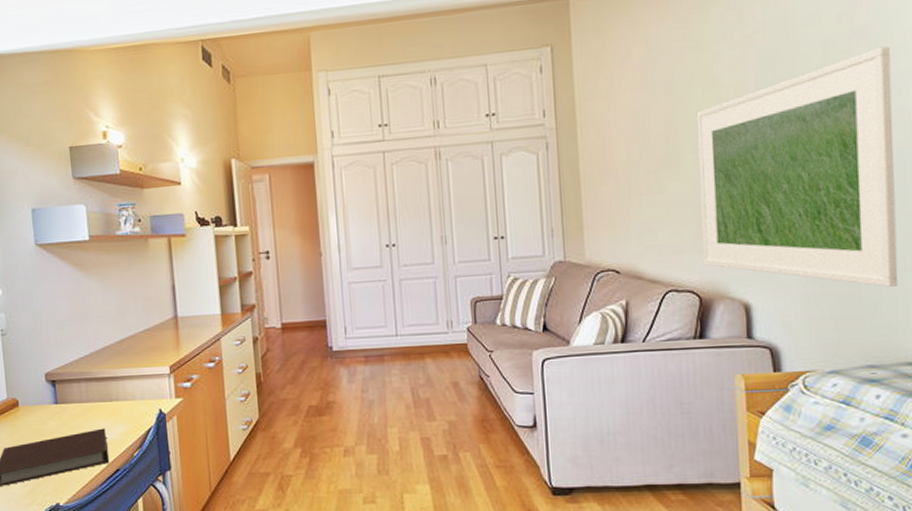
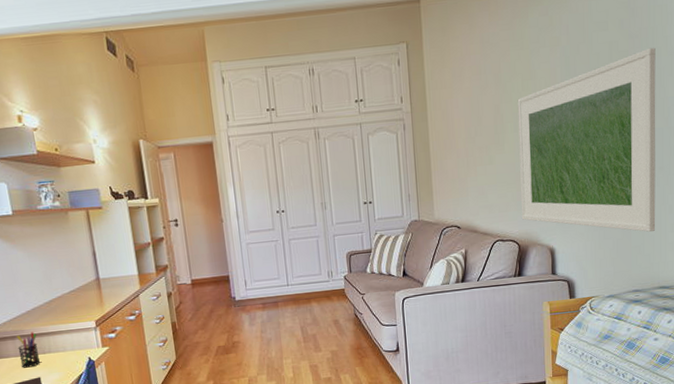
pen holder: none [83,374,107,417] -> present [17,331,41,368]

